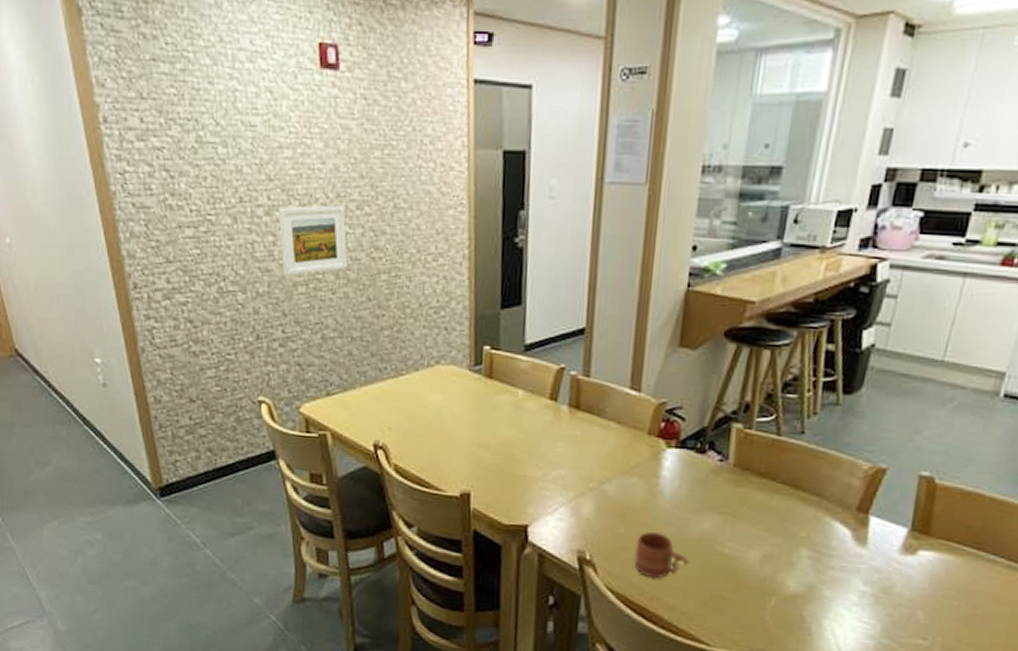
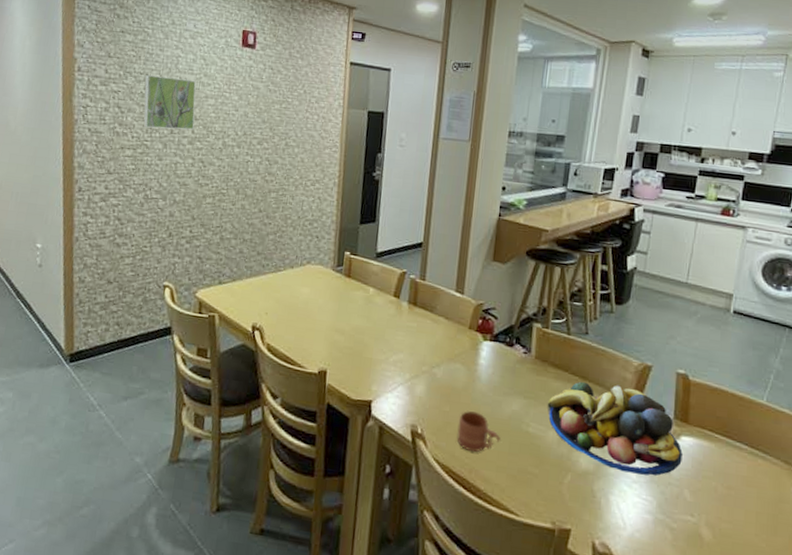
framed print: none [194,121,269,197] -> present [143,75,196,130]
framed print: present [278,205,348,276] -> none [196,139,249,190]
fruit bowl: none [747,491,919,597] -> present [547,381,683,476]

